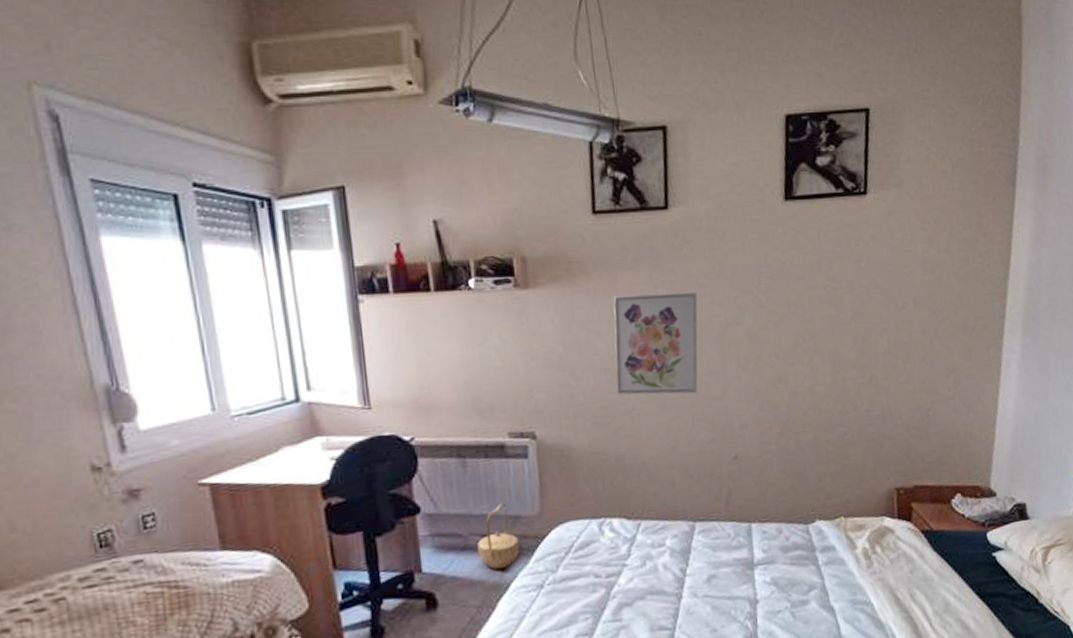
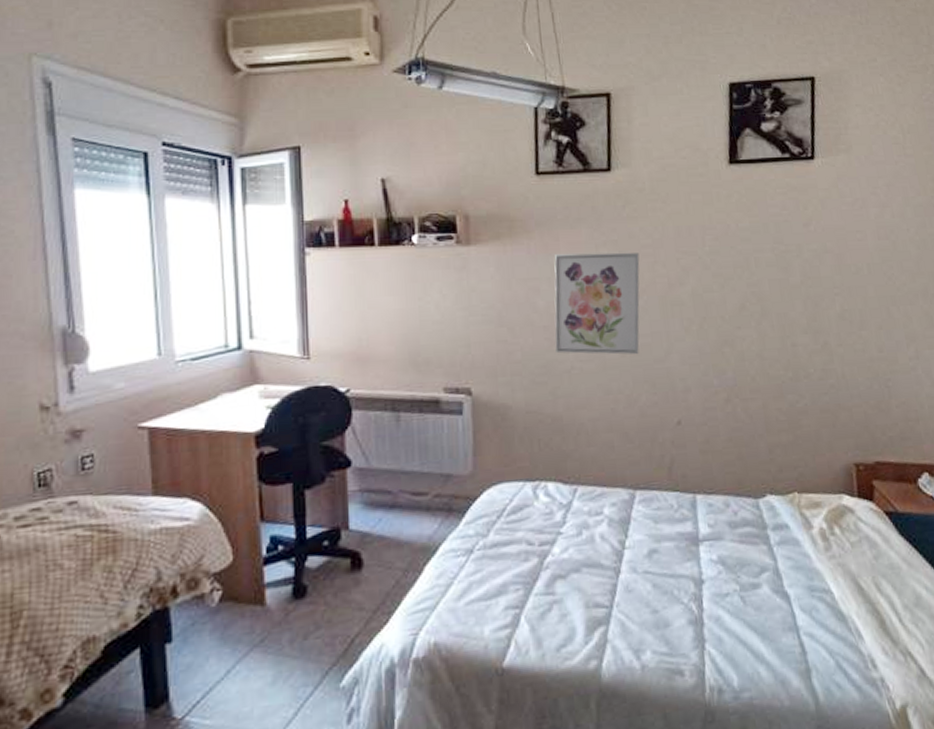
basket: present [477,503,520,570] -> none [407,460,450,530]

